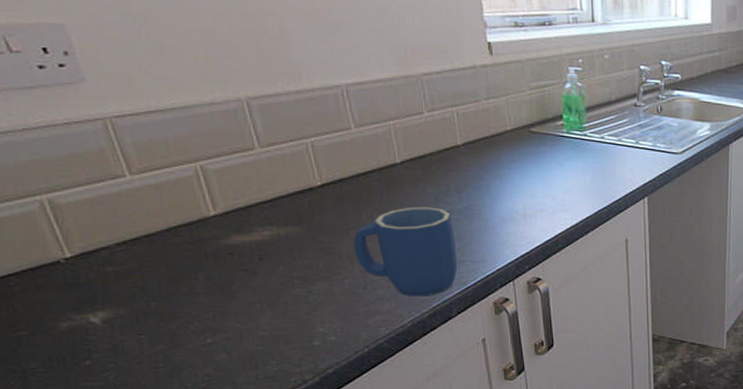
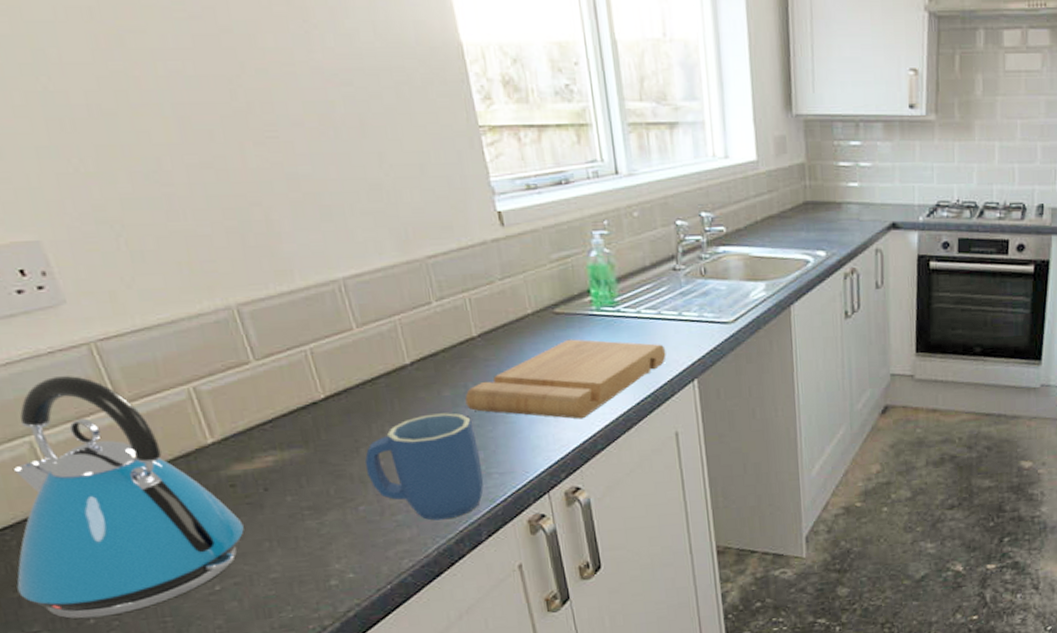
kettle: none [17,145,238,360] -> present [12,376,244,619]
cutting board: none [447,154,623,222] -> present [465,339,666,419]

